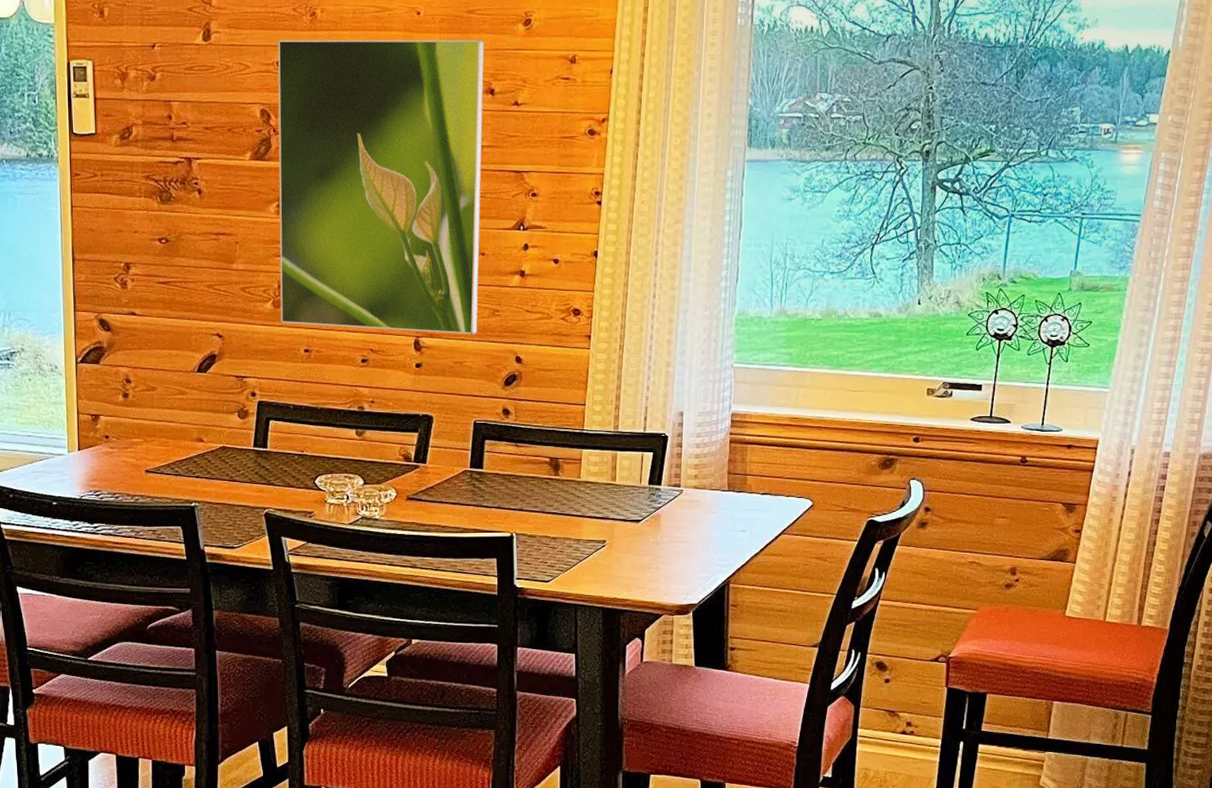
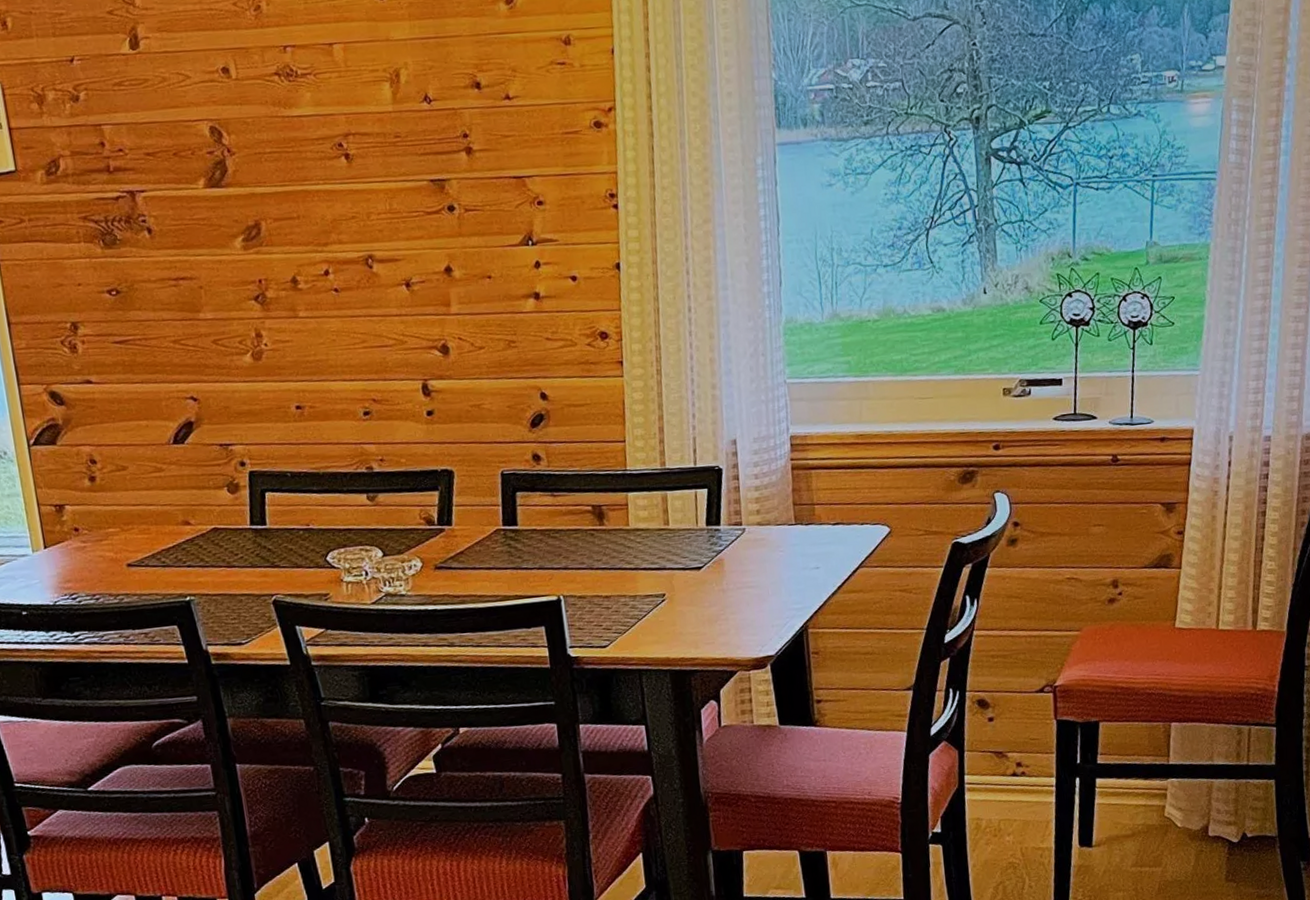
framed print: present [278,39,485,335] -> none [219,24,494,378]

